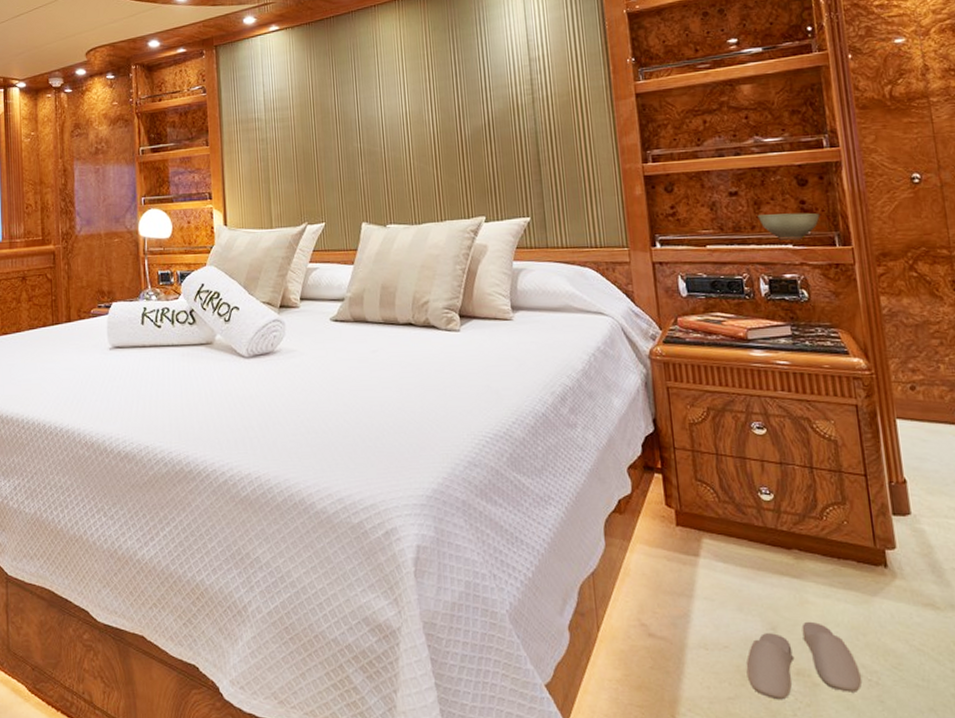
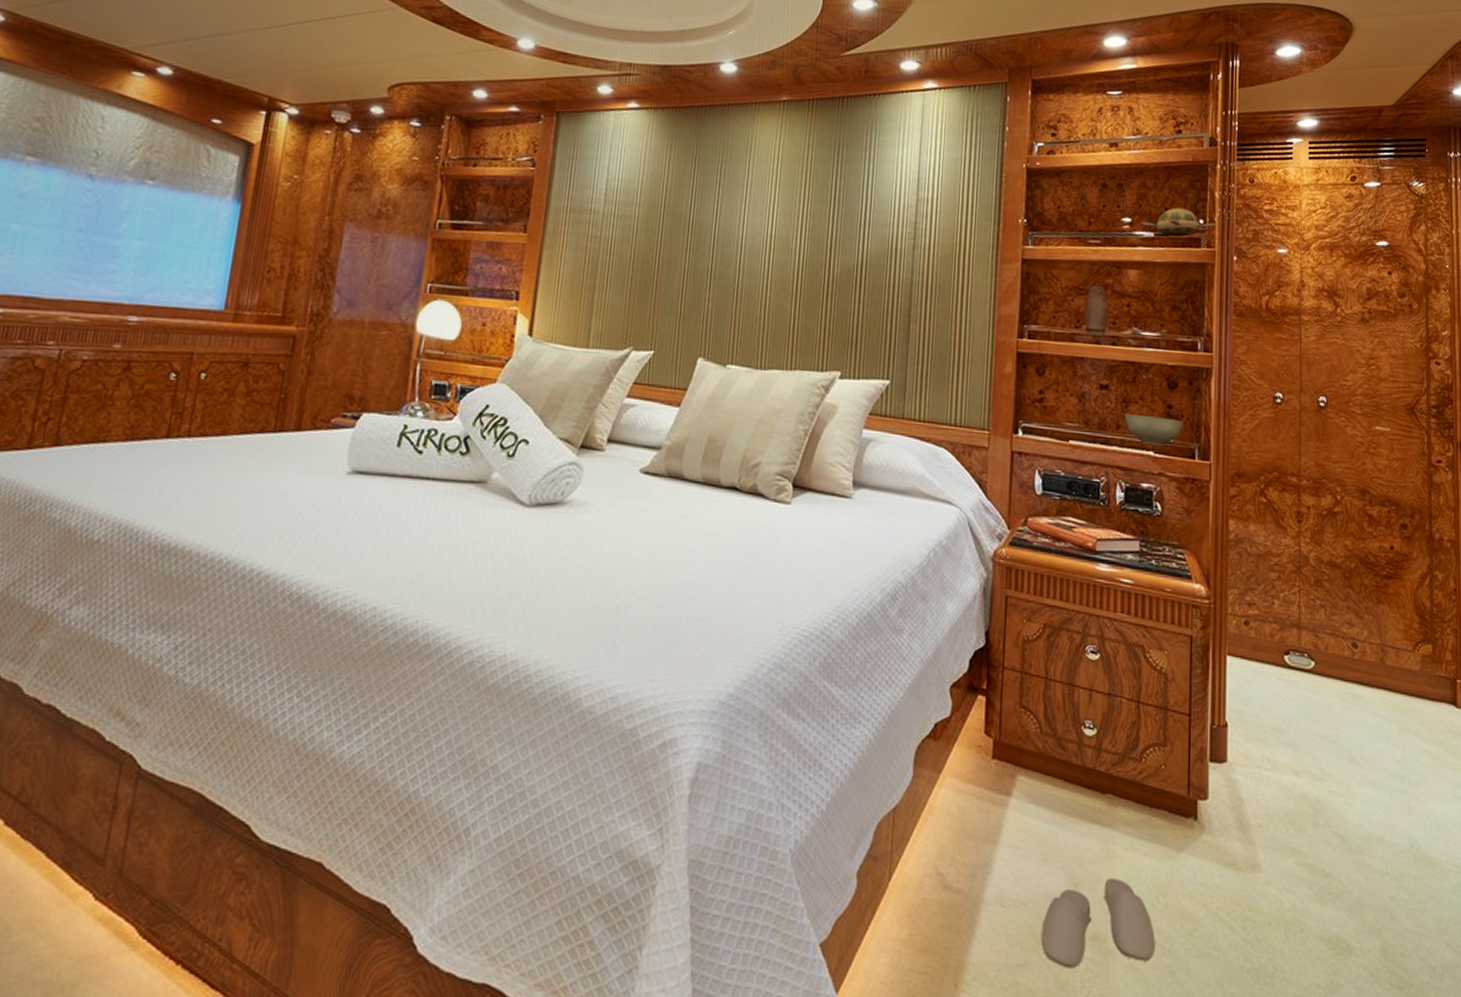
vase: none [702,104,729,151] -> present [1083,284,1110,338]
decorative figurine: none [748,19,826,48] -> present [1141,207,1216,237]

